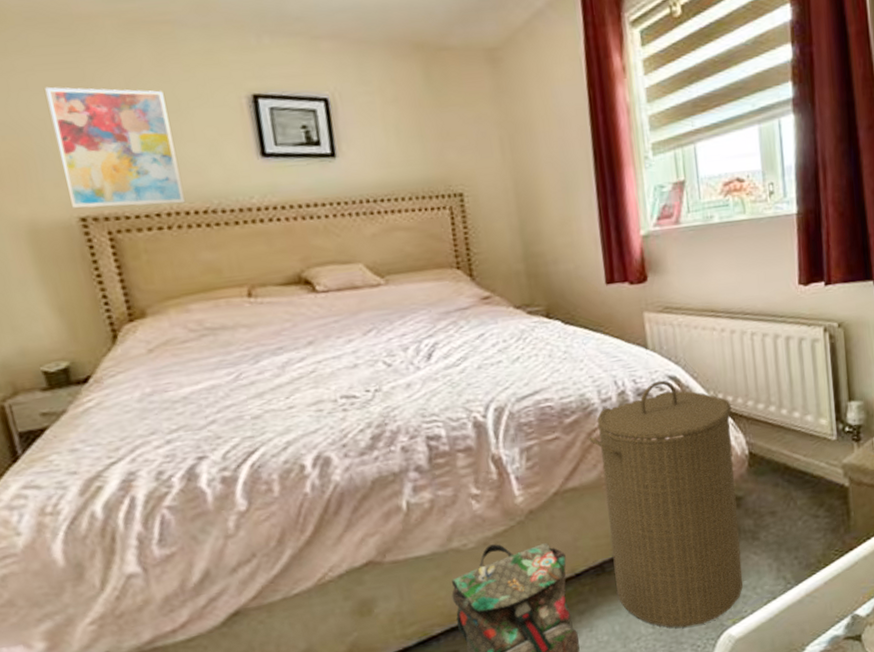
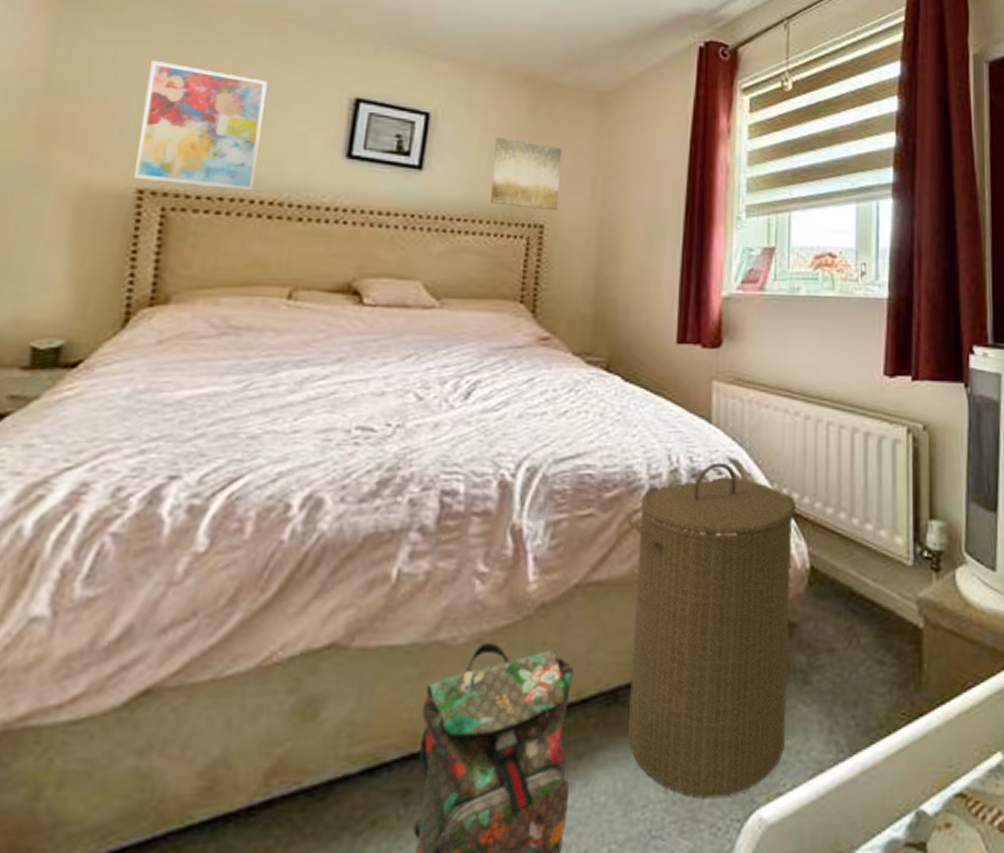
wall art: none [397,112,472,181] -> present [490,138,563,211]

